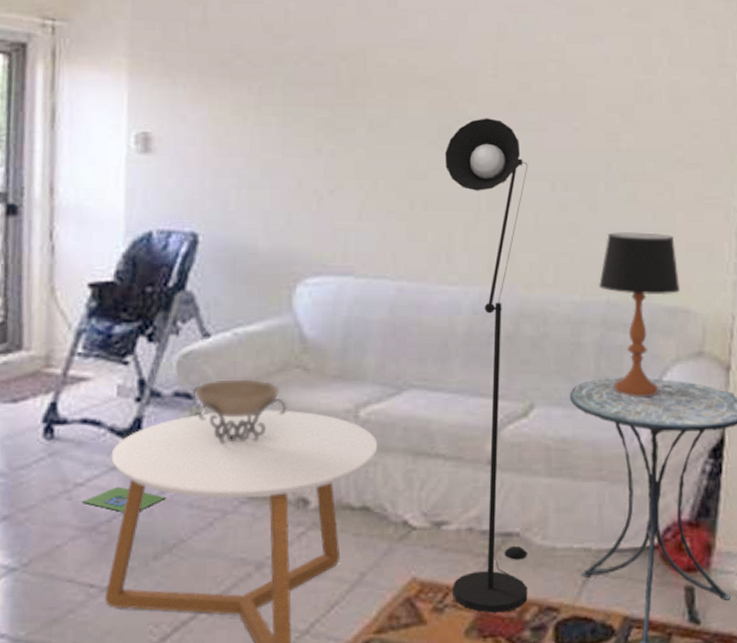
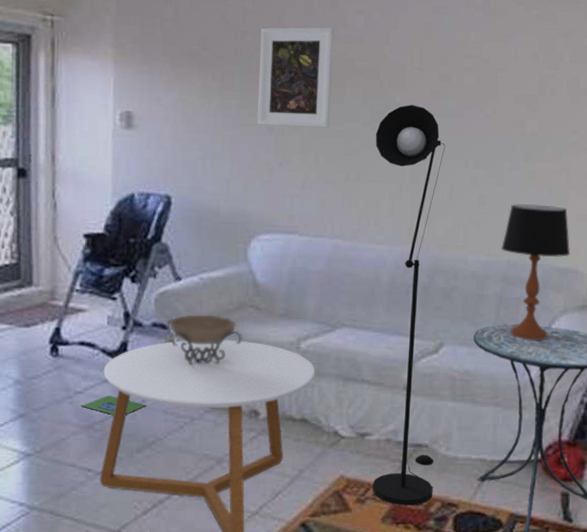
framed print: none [303,29,392,148] -> present [257,27,334,128]

